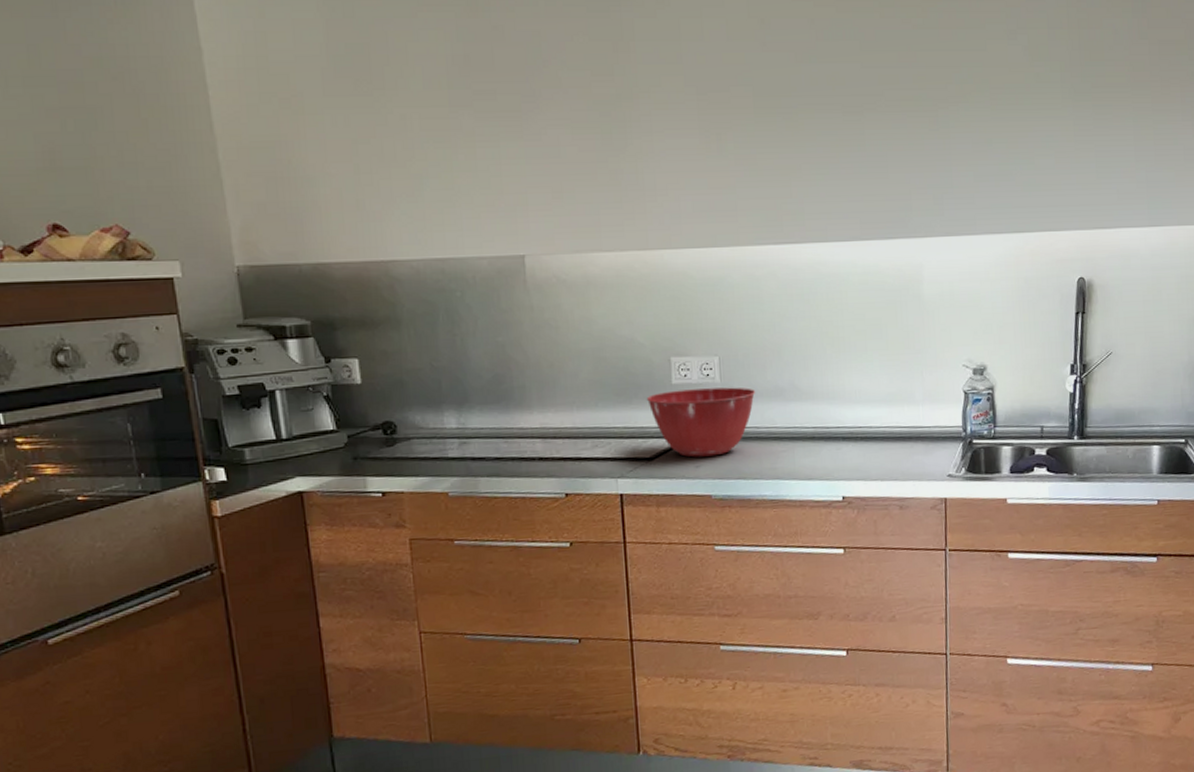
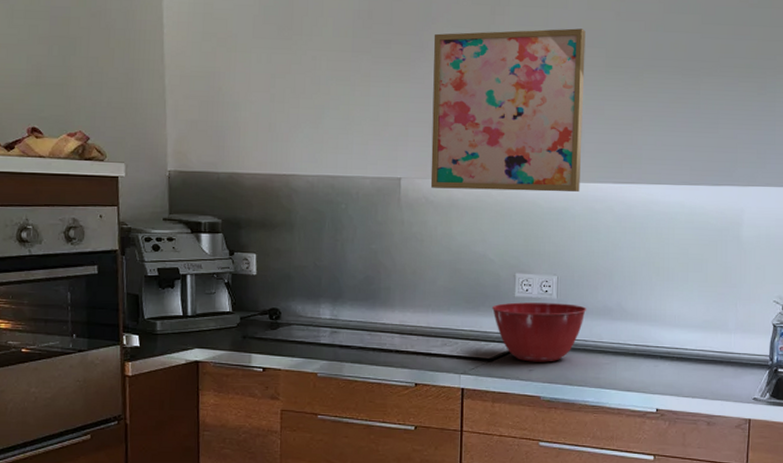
wall art: none [547,64,736,265] -> present [430,28,585,192]

